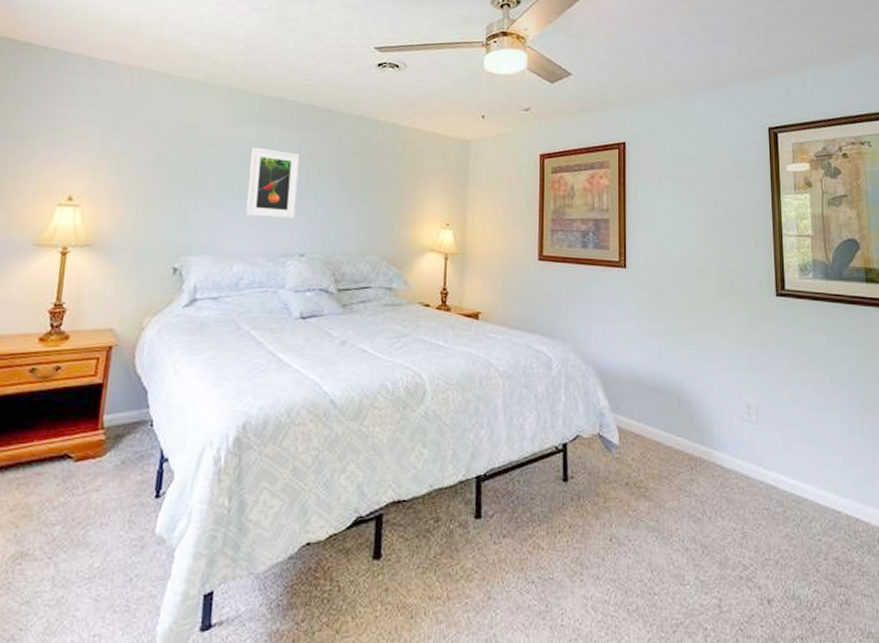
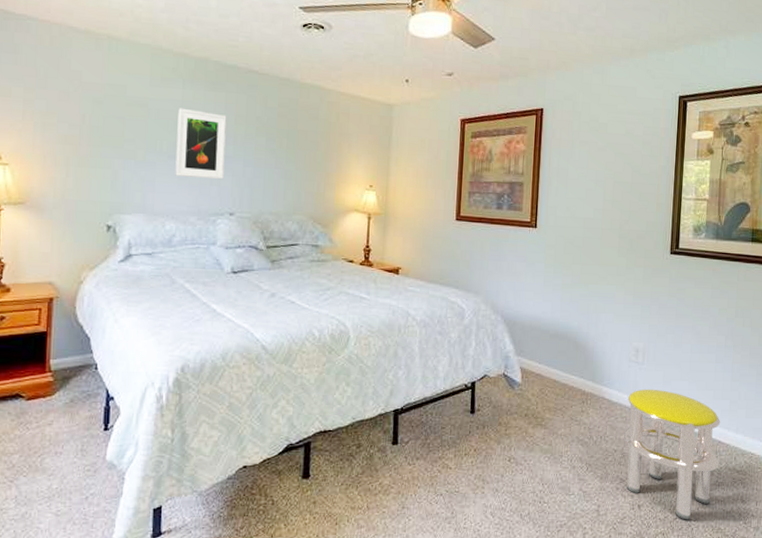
stool: none [743,453,860,621] -> present [624,389,721,520]

